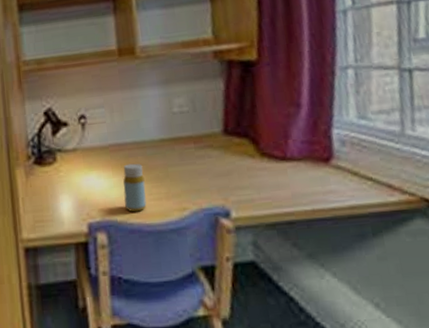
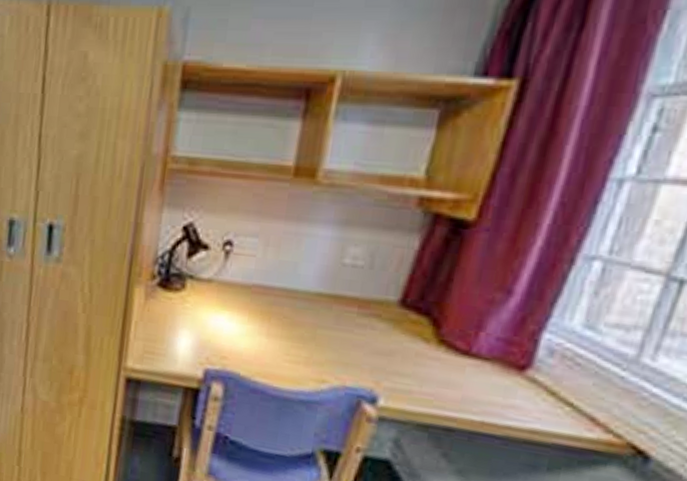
bottle: present [123,163,147,213] -> none [253,312,287,371]

